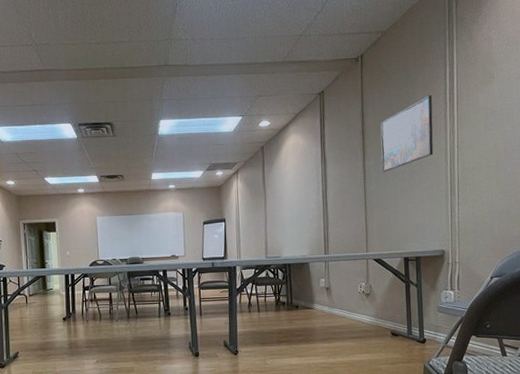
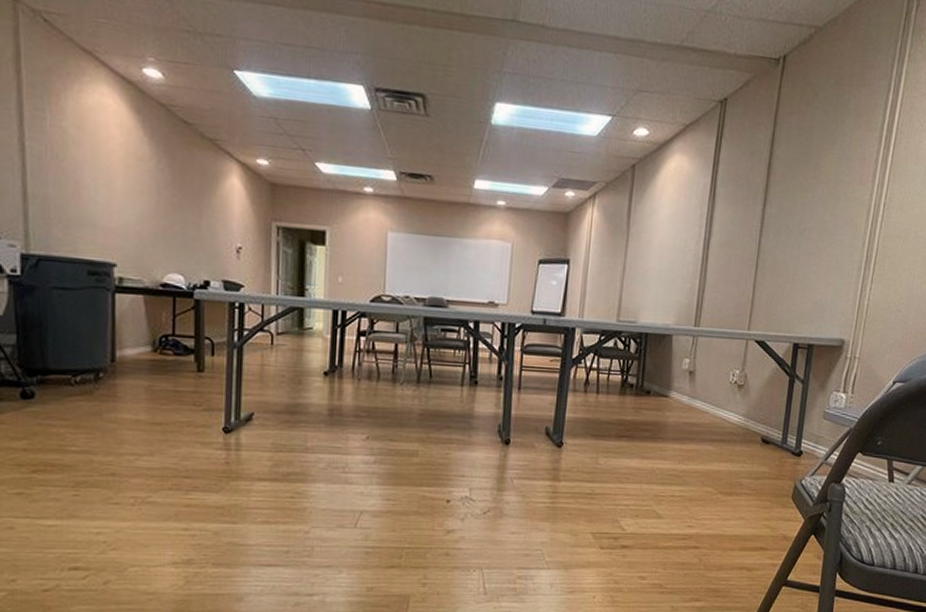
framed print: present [380,95,434,172] -> none [784,128,866,225]

